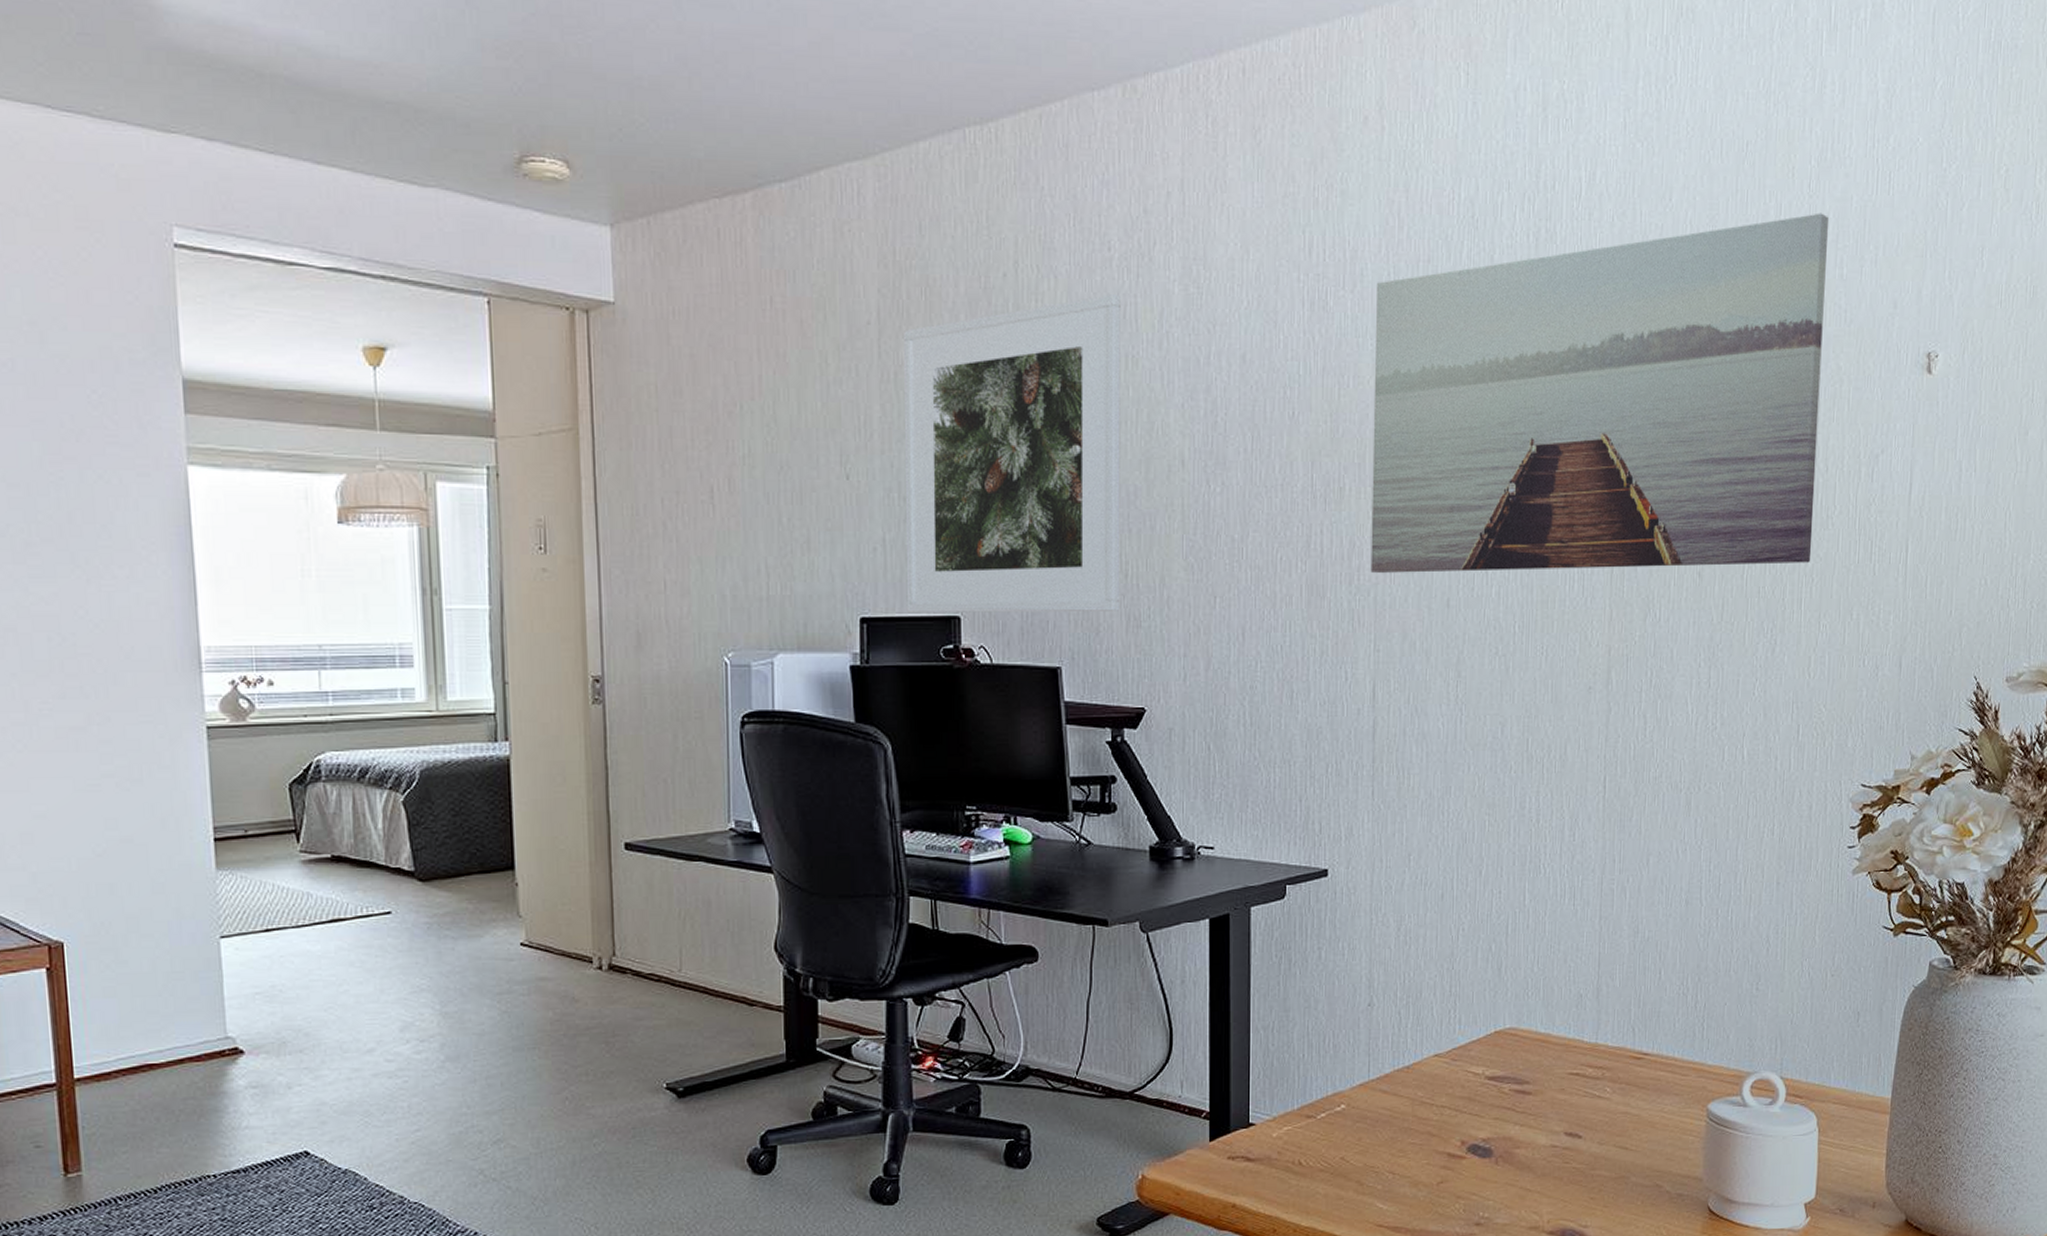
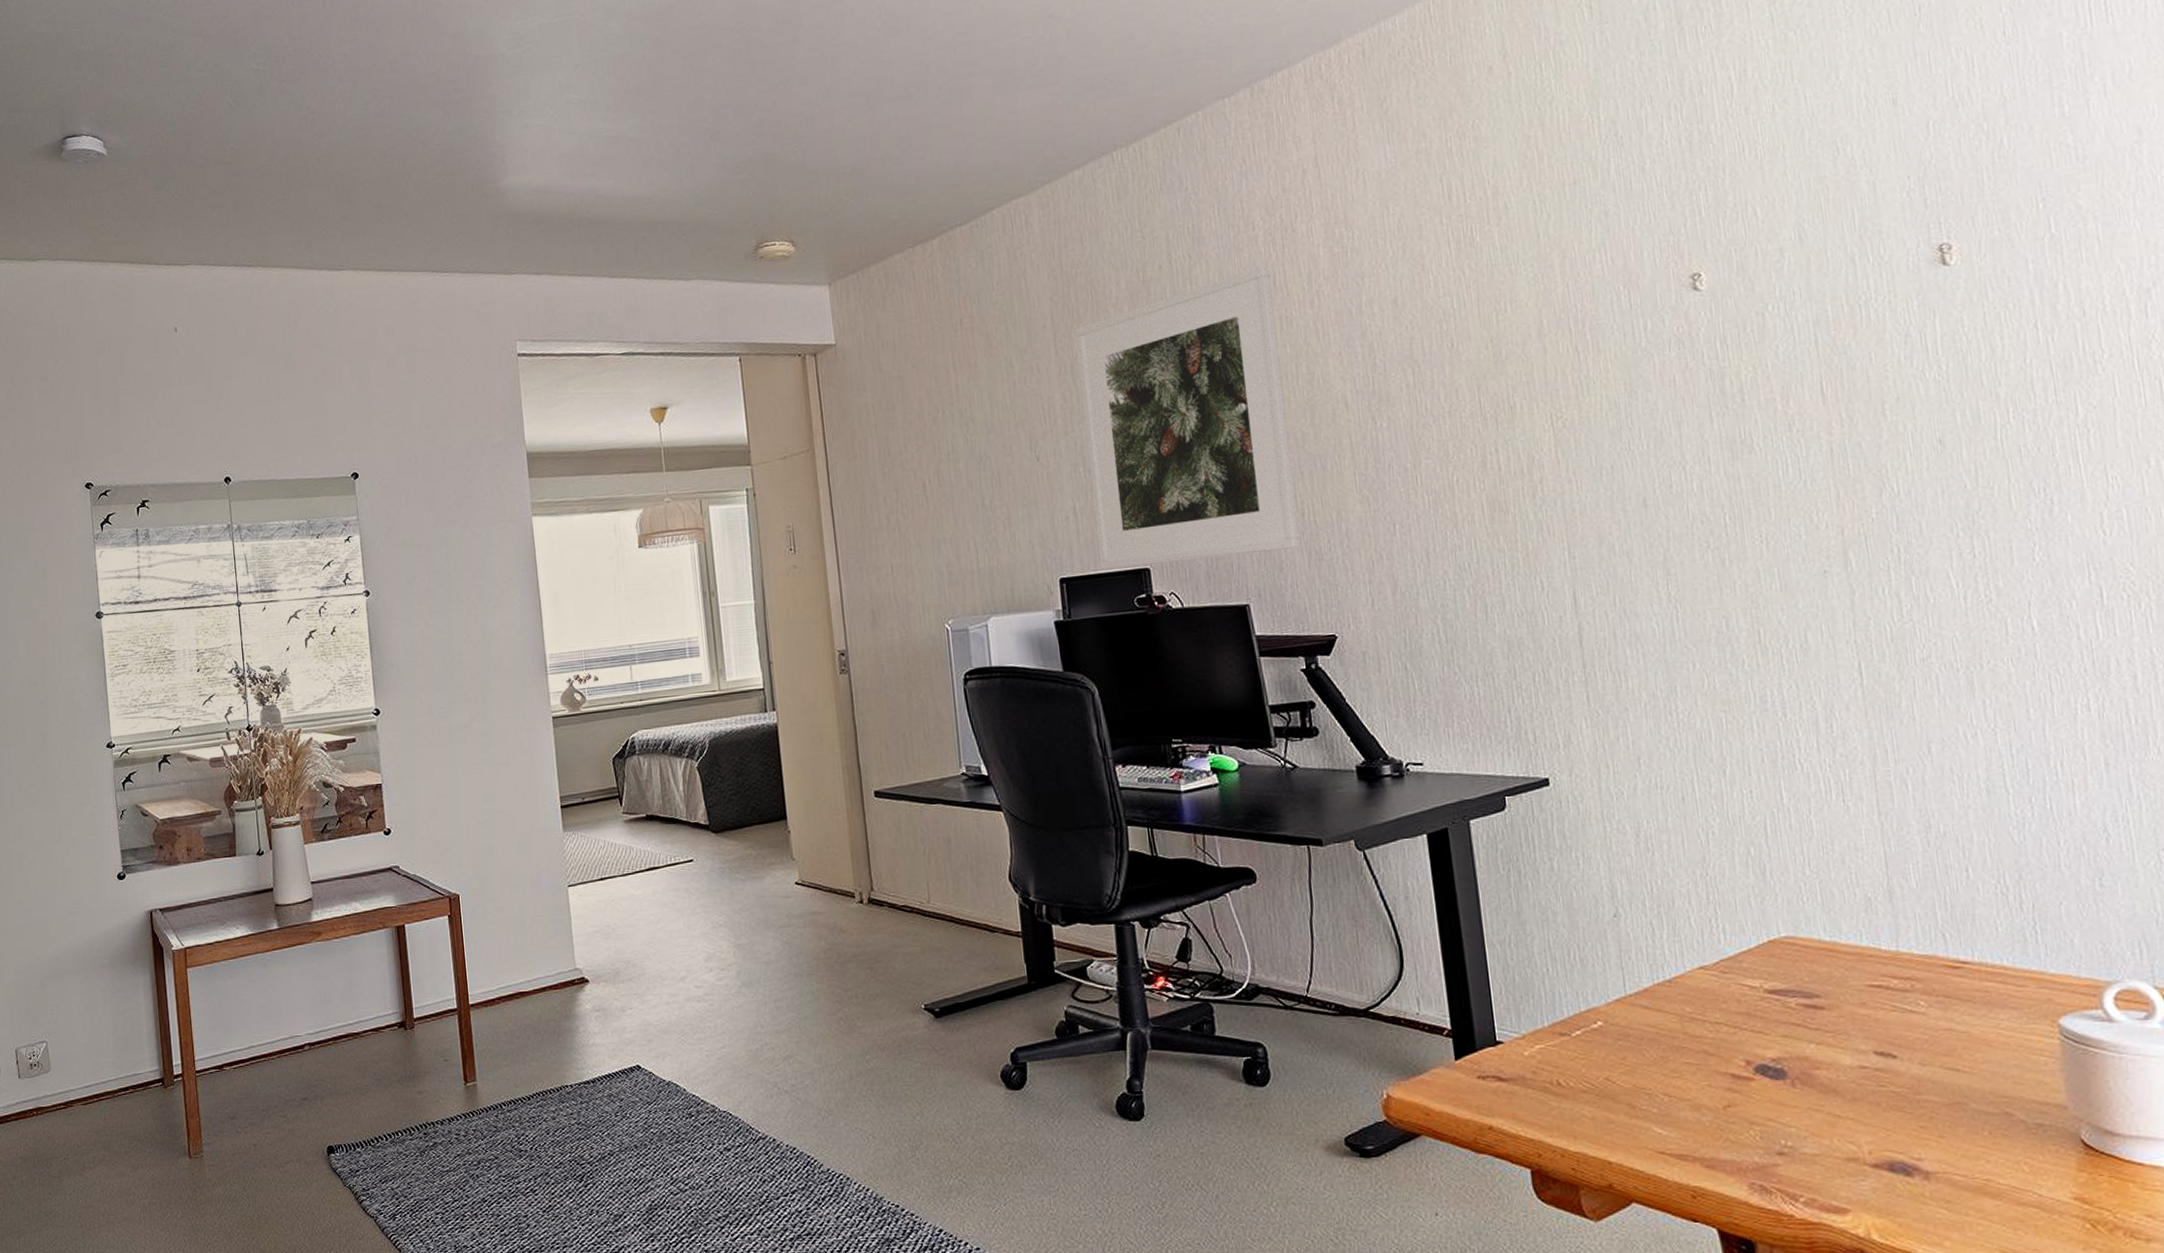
wall art: present [1370,213,1828,573] -> none [1523,56,2082,483]

